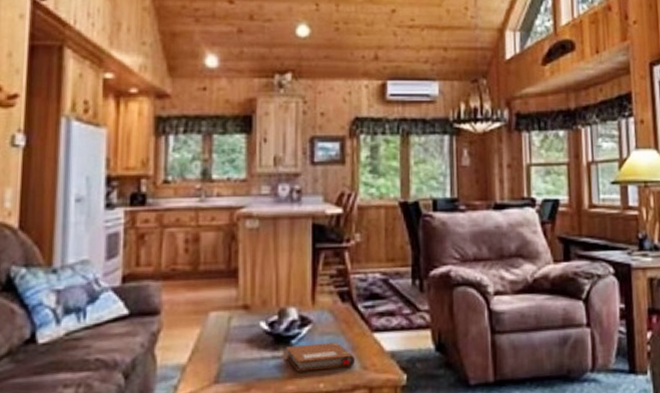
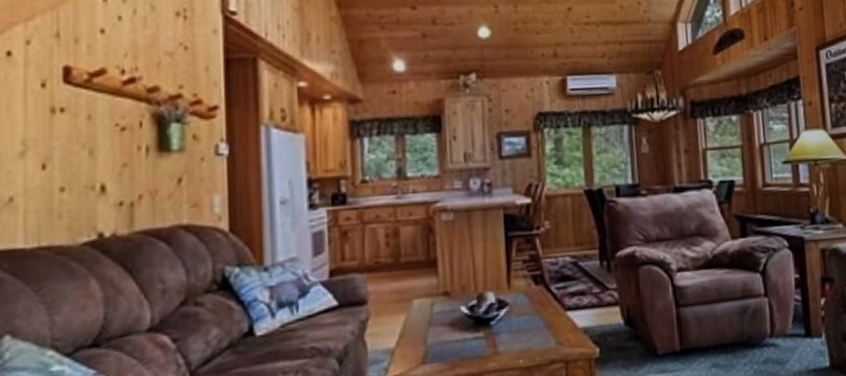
notebook: present [287,342,355,372] -> none [487,321,551,351]

